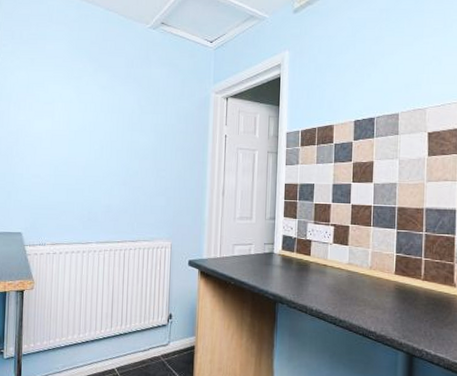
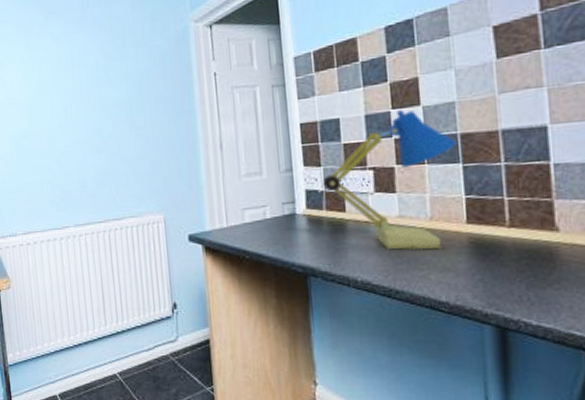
desk lamp: none [296,184,395,292] -> present [322,110,457,250]

